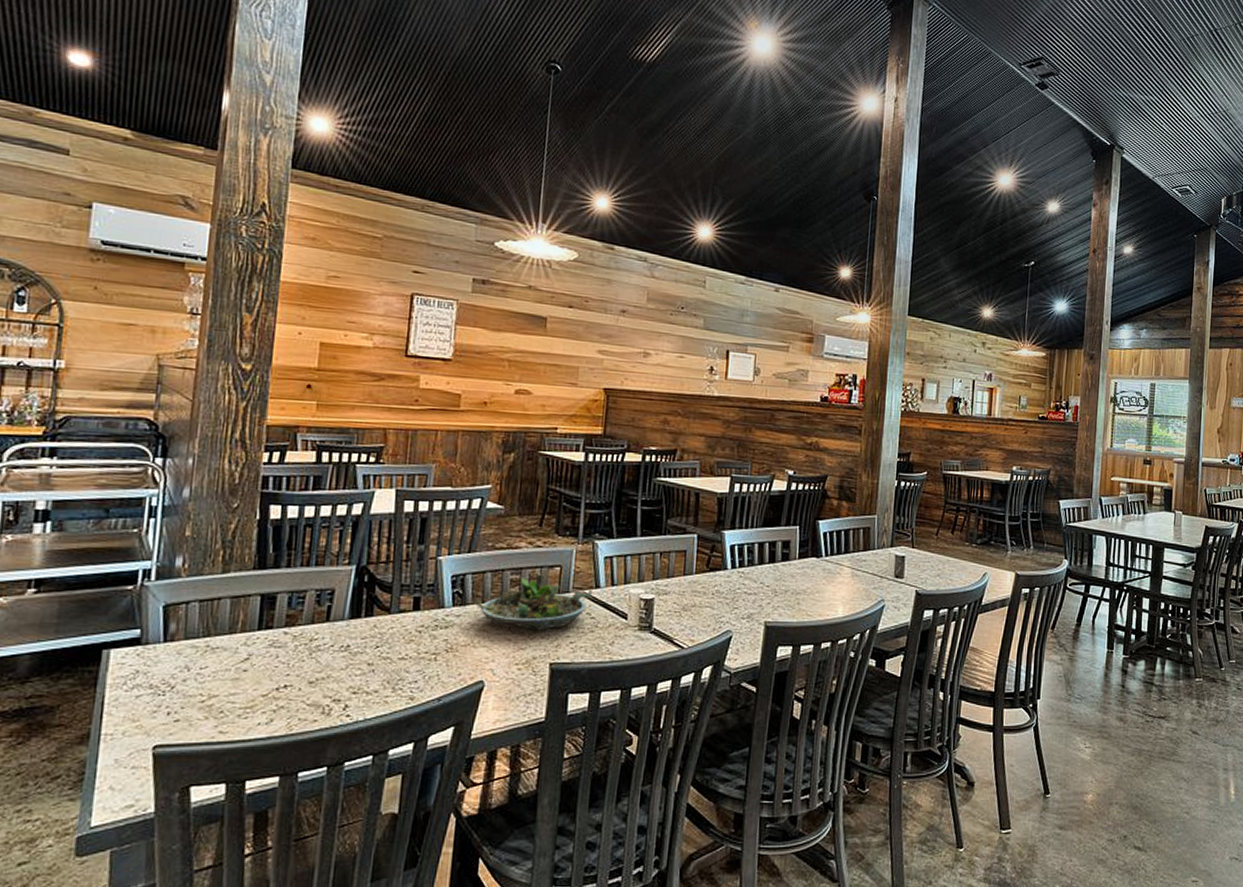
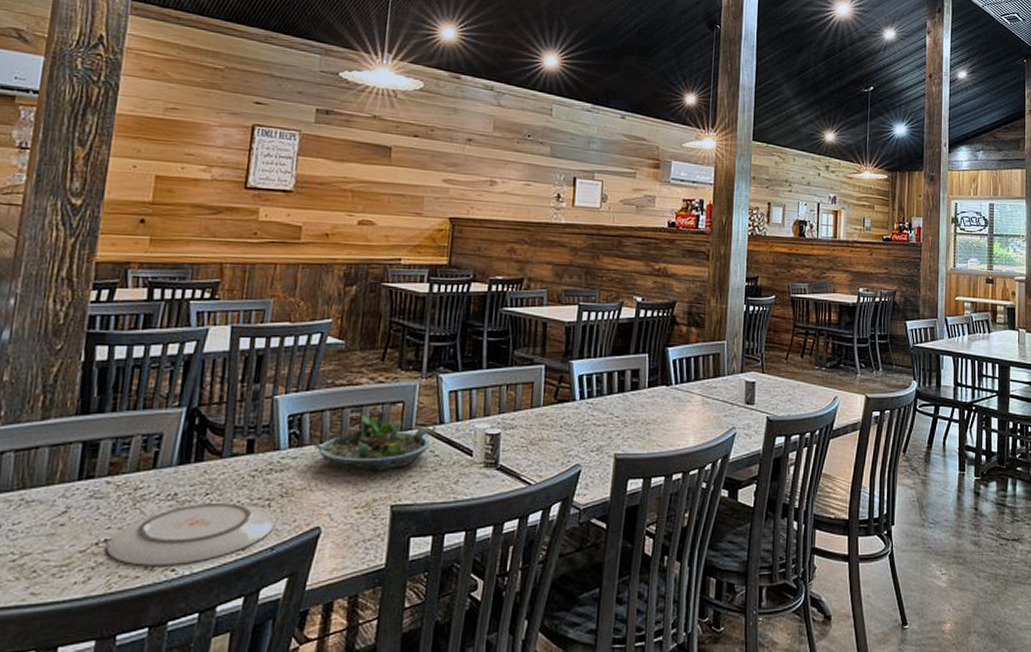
plate: none [287,655,442,711] -> present [107,503,276,566]

